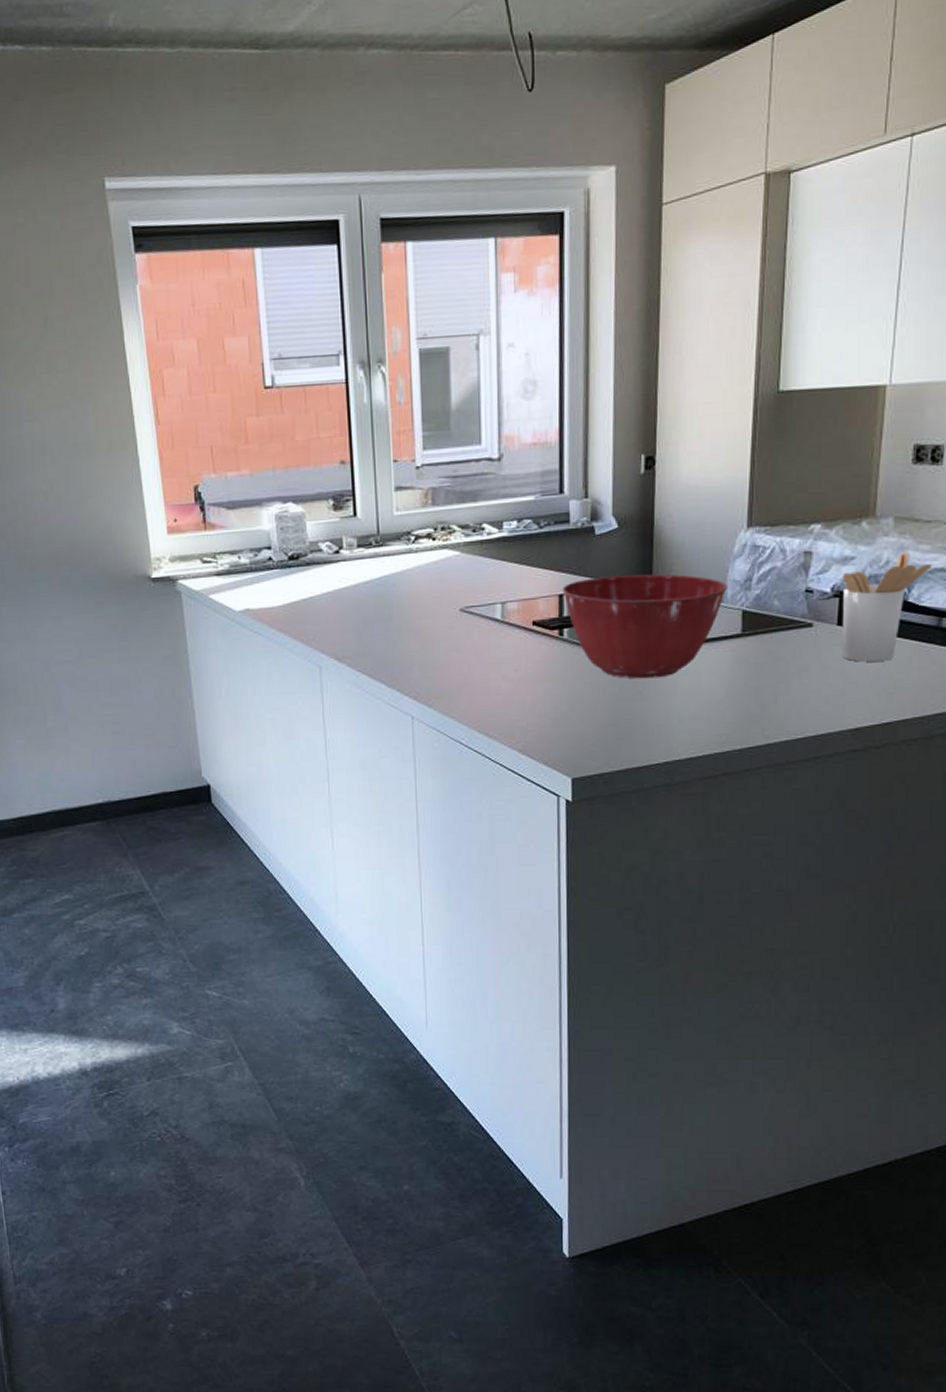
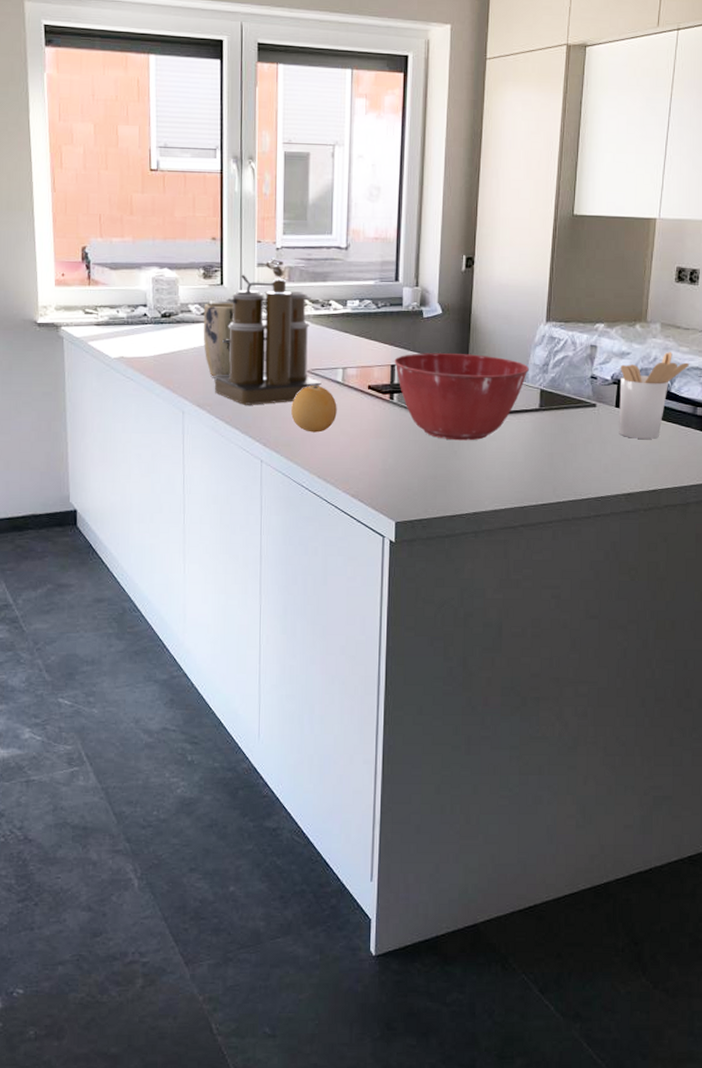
plant pot: none [335,535,372,625] -> present [203,302,234,377]
coffee maker: none [351,478,477,655] -> present [213,258,322,405]
fruit: none [444,626,497,681] -> present [291,386,337,433]

